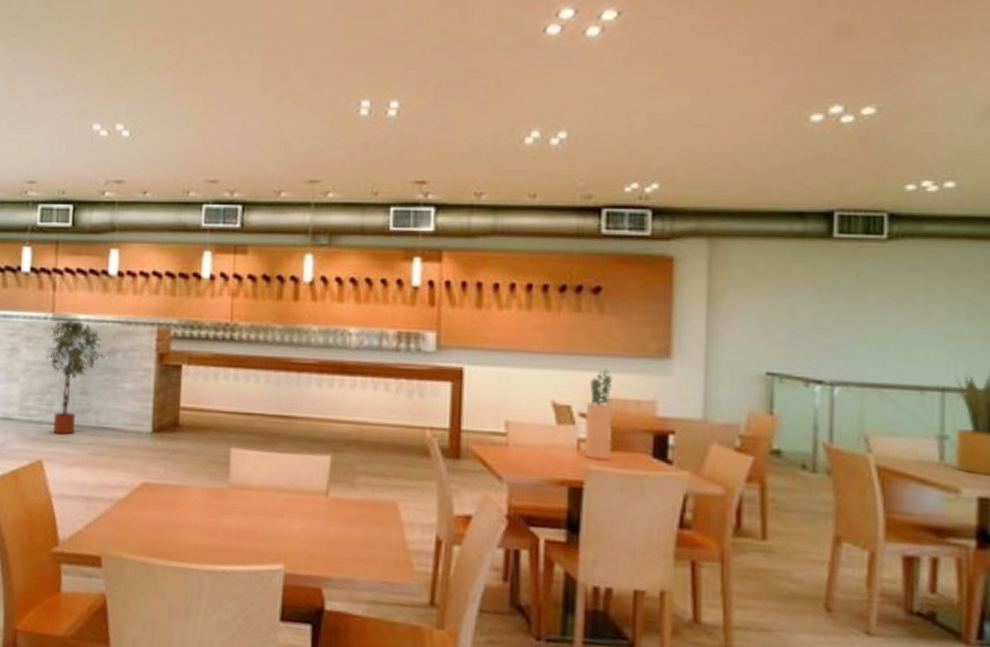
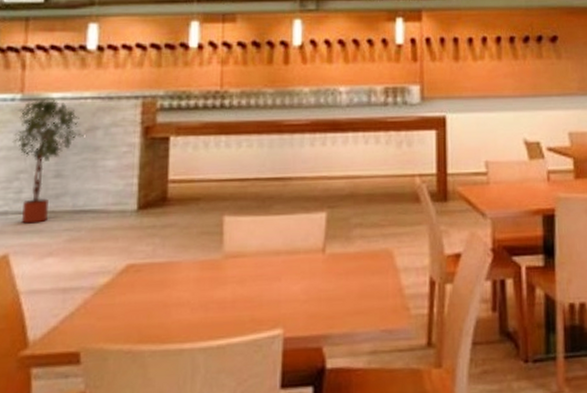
vase: present [584,368,613,461] -> none [552,106,576,189]

